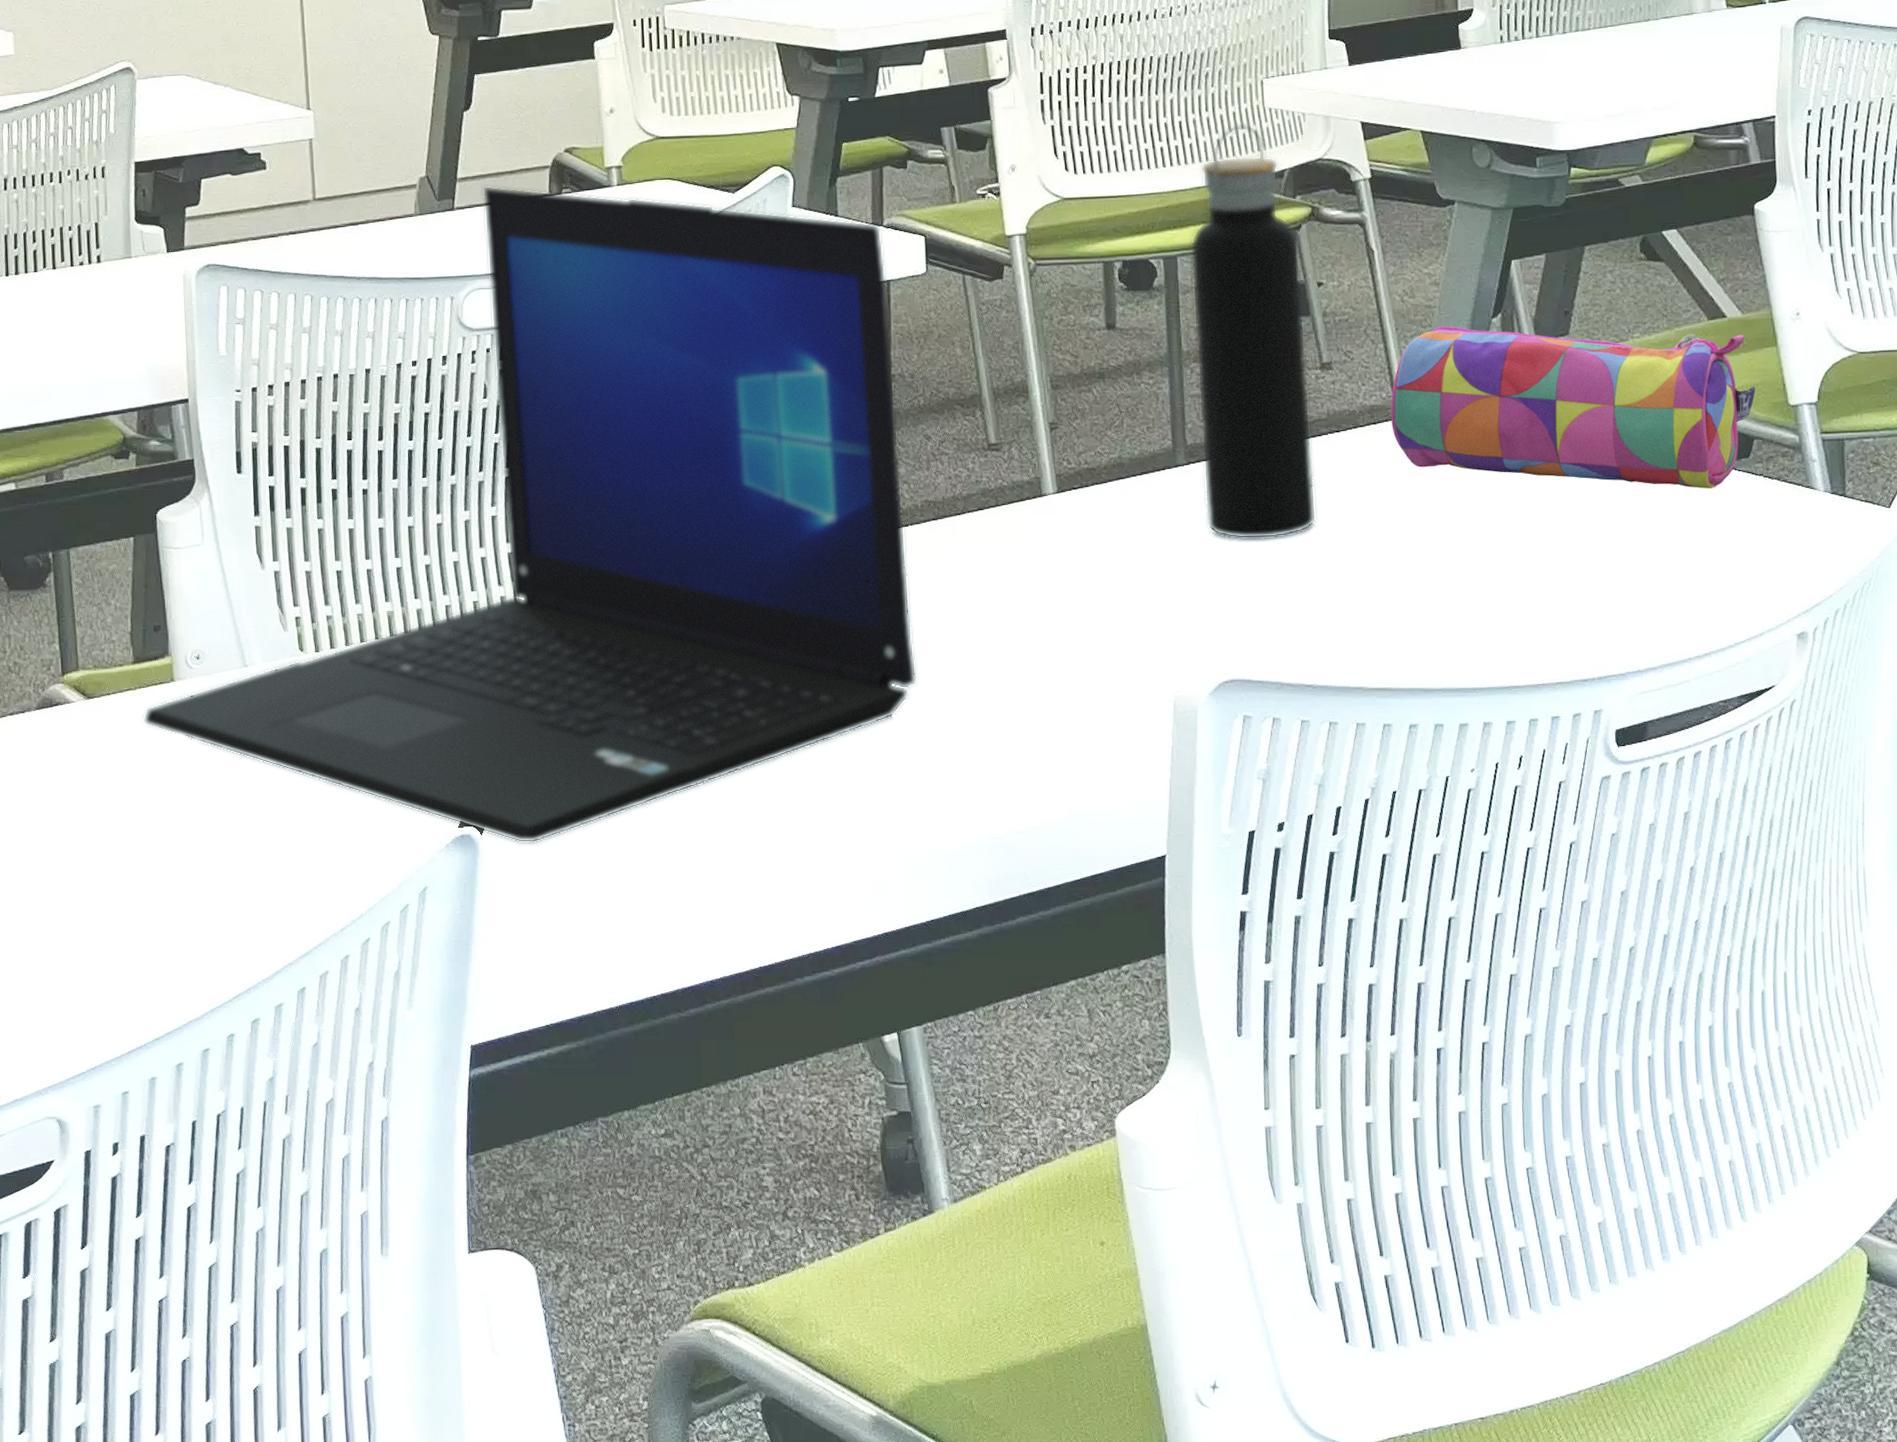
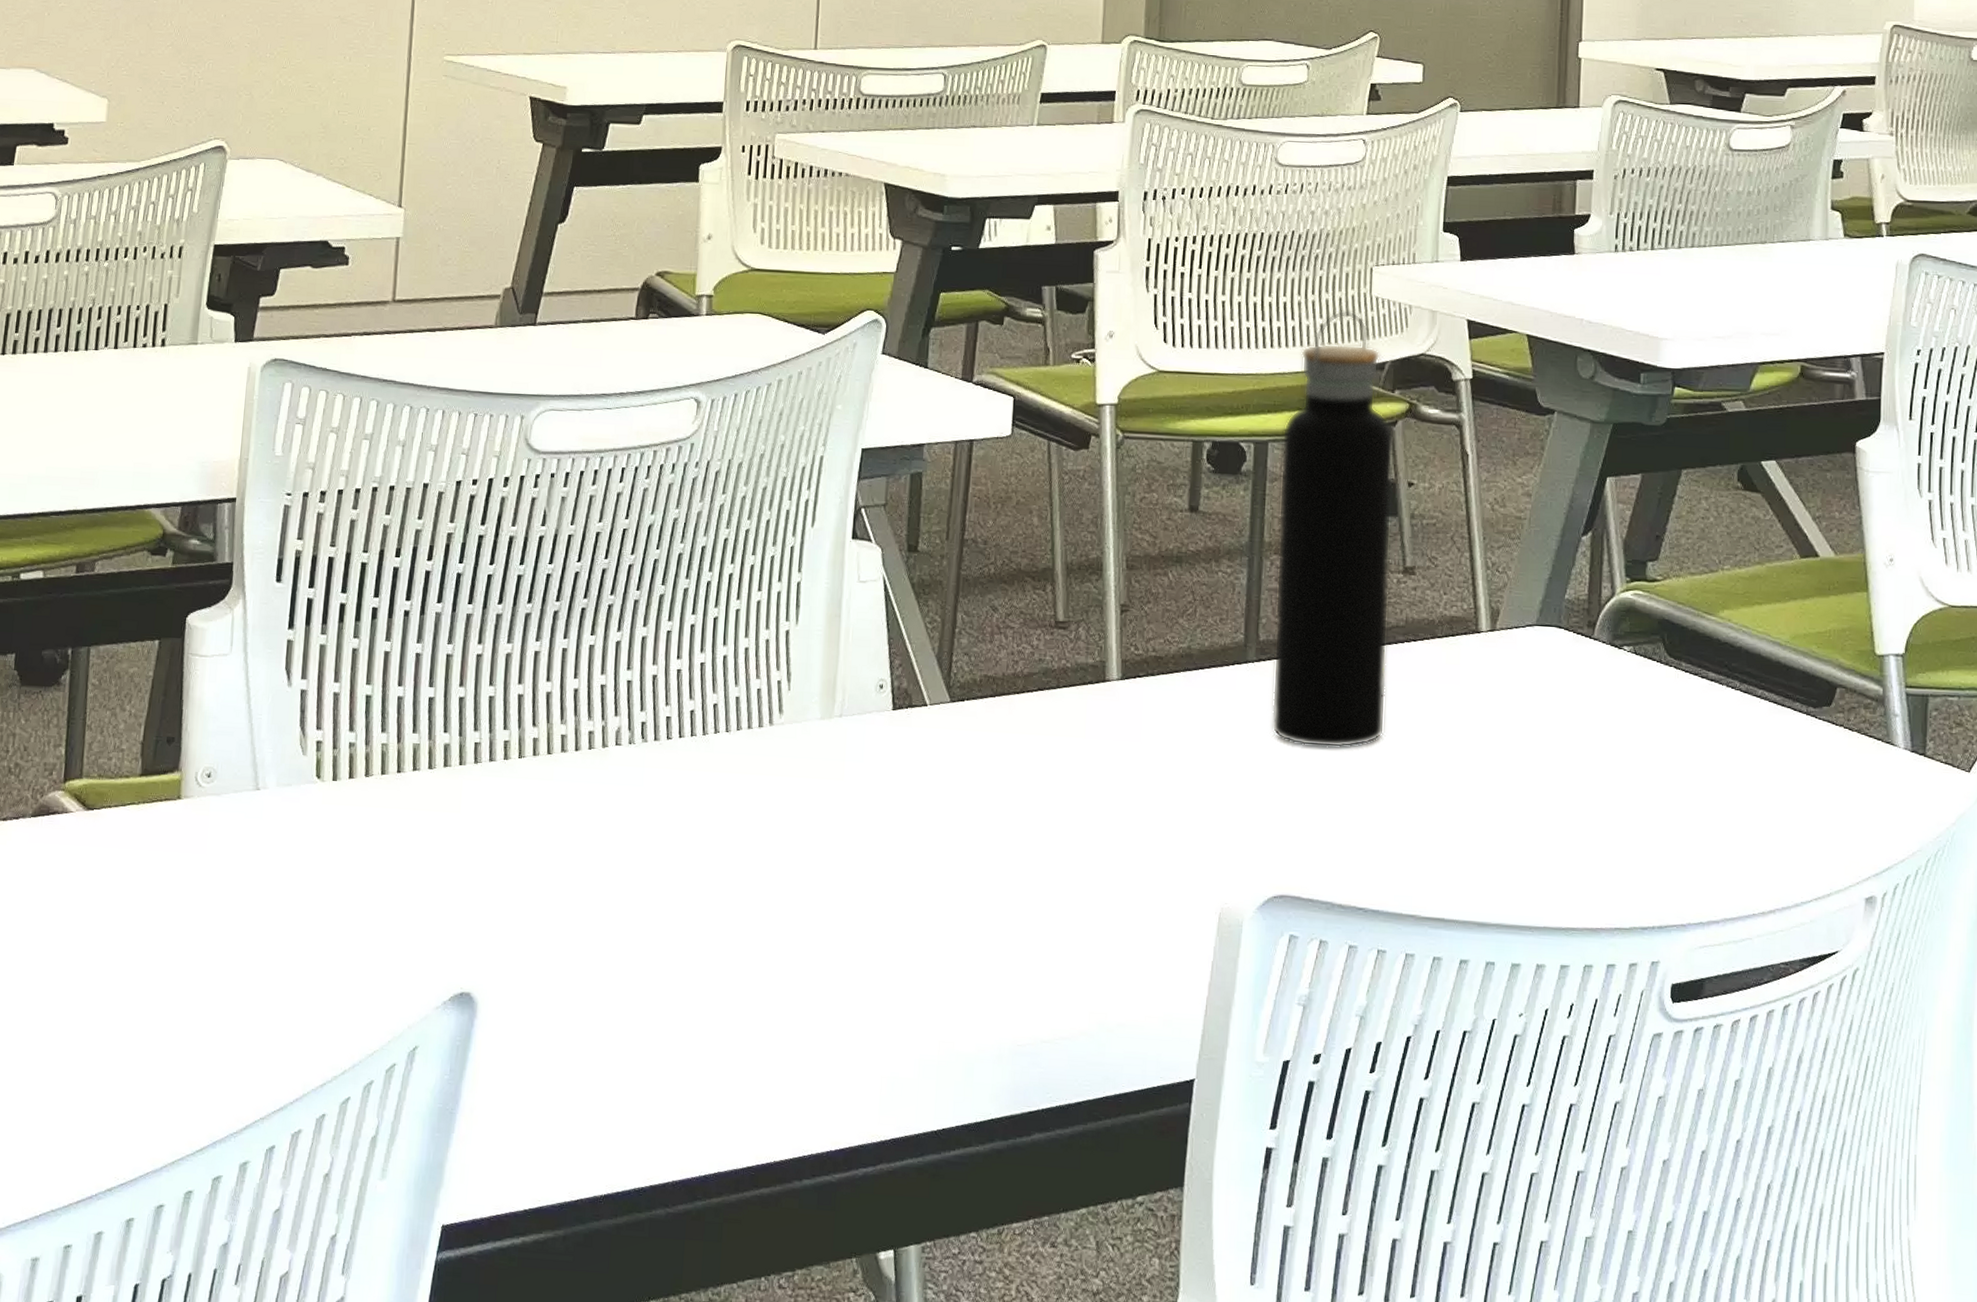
laptop: present [143,185,918,843] -> none [142,303,971,1009]
pencil case: present [1390,325,1756,489] -> none [1470,539,1843,735]

